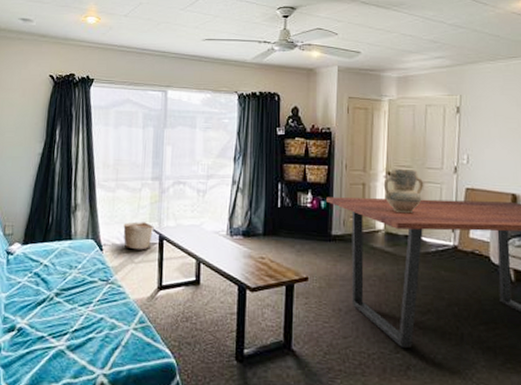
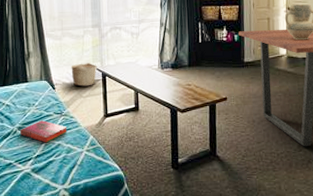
hardback book: none [57,287,113,316] -> present [20,120,67,143]

